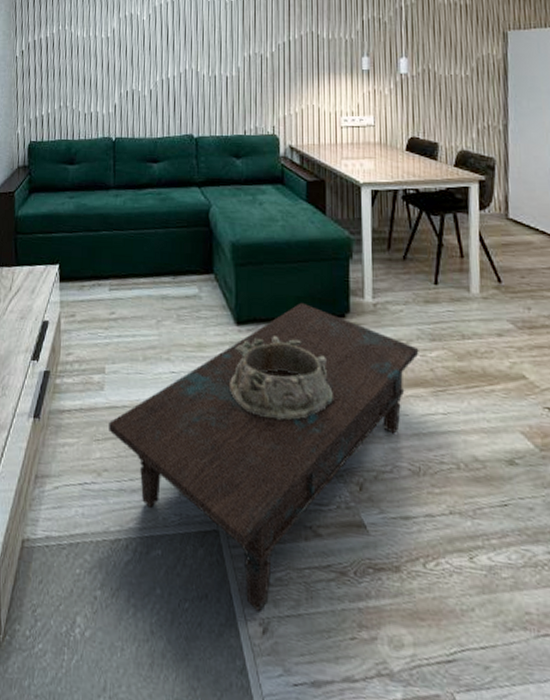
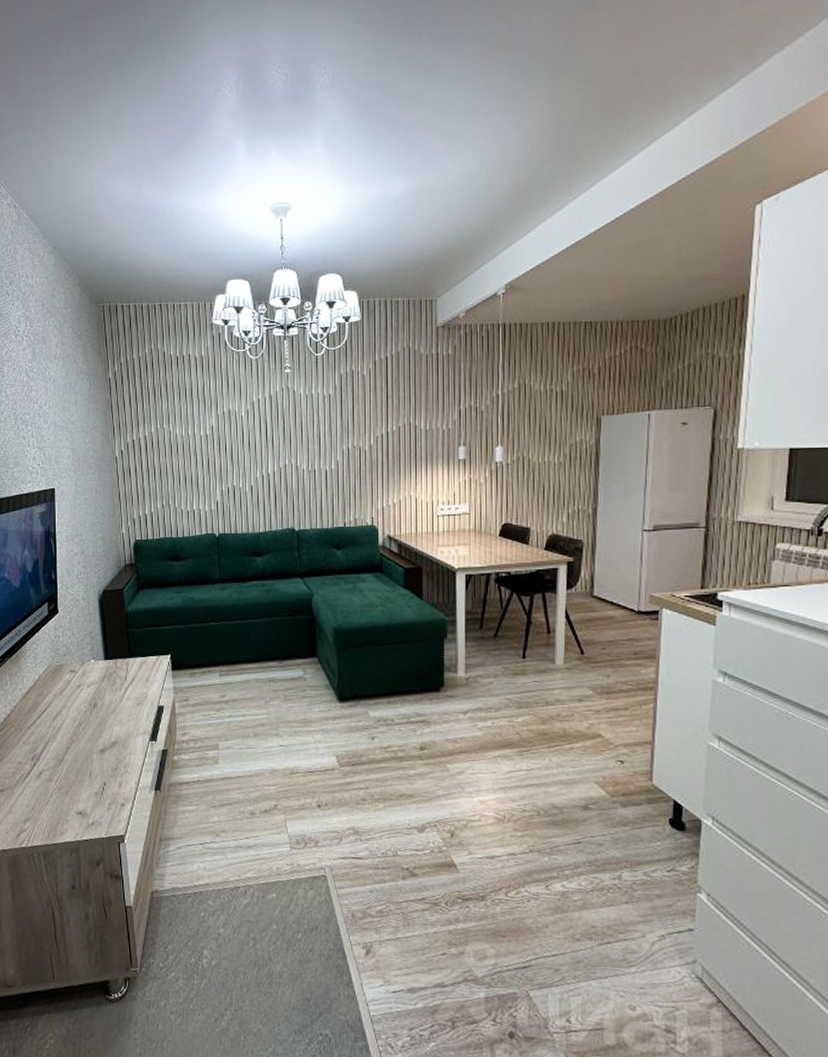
coffee table: present [109,302,419,612] -> none [224,679,507,938]
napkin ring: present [230,336,333,421] -> none [334,710,428,782]

